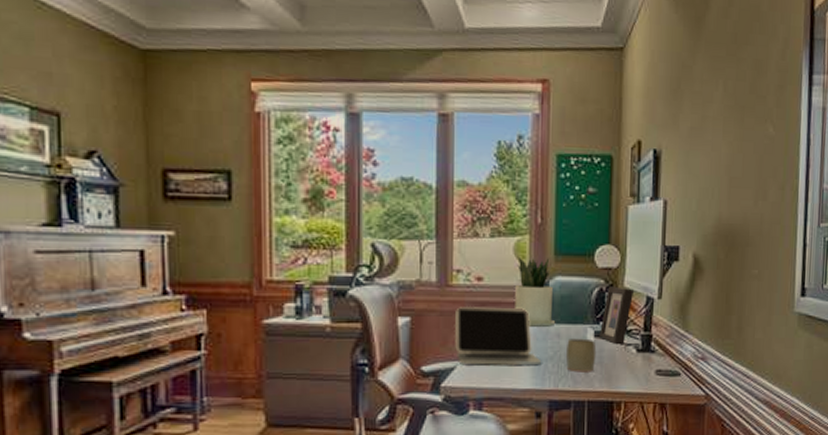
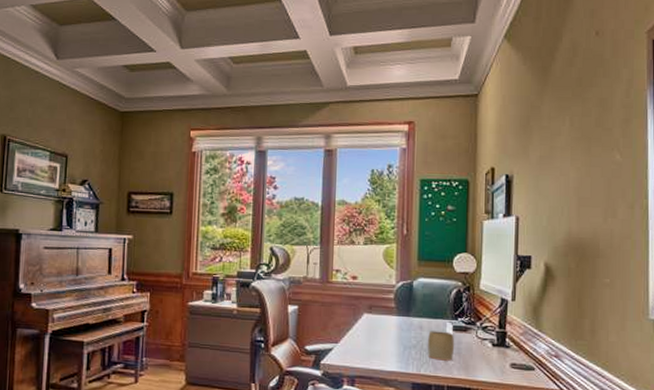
laptop: present [454,305,542,366] -> none [332,299,406,352]
planter: present [515,258,556,327] -> none [383,262,419,320]
picture frame: present [598,286,633,345] -> none [457,288,489,339]

